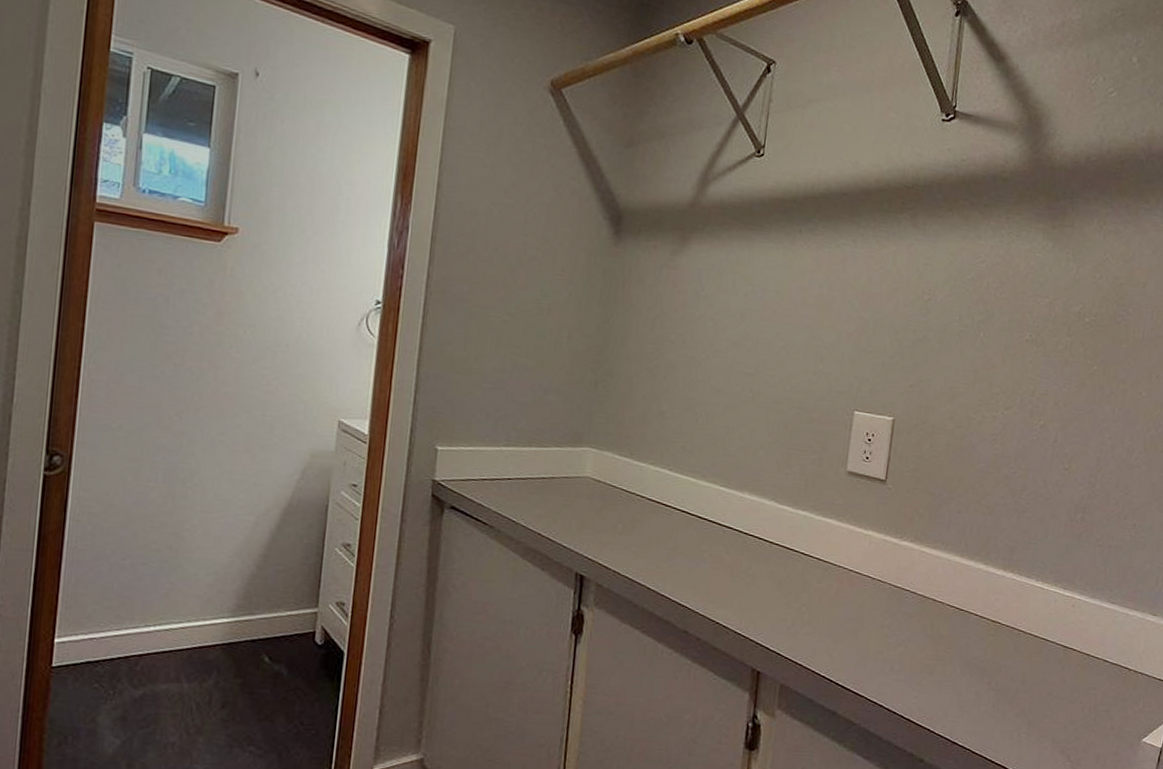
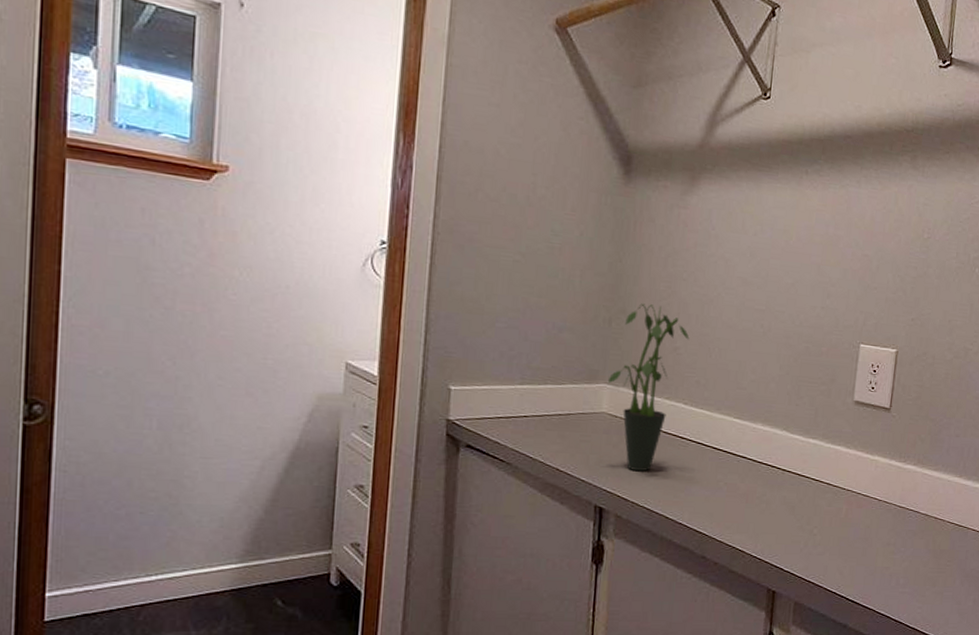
potted plant: none [592,365,676,539] -> present [607,303,690,471]

